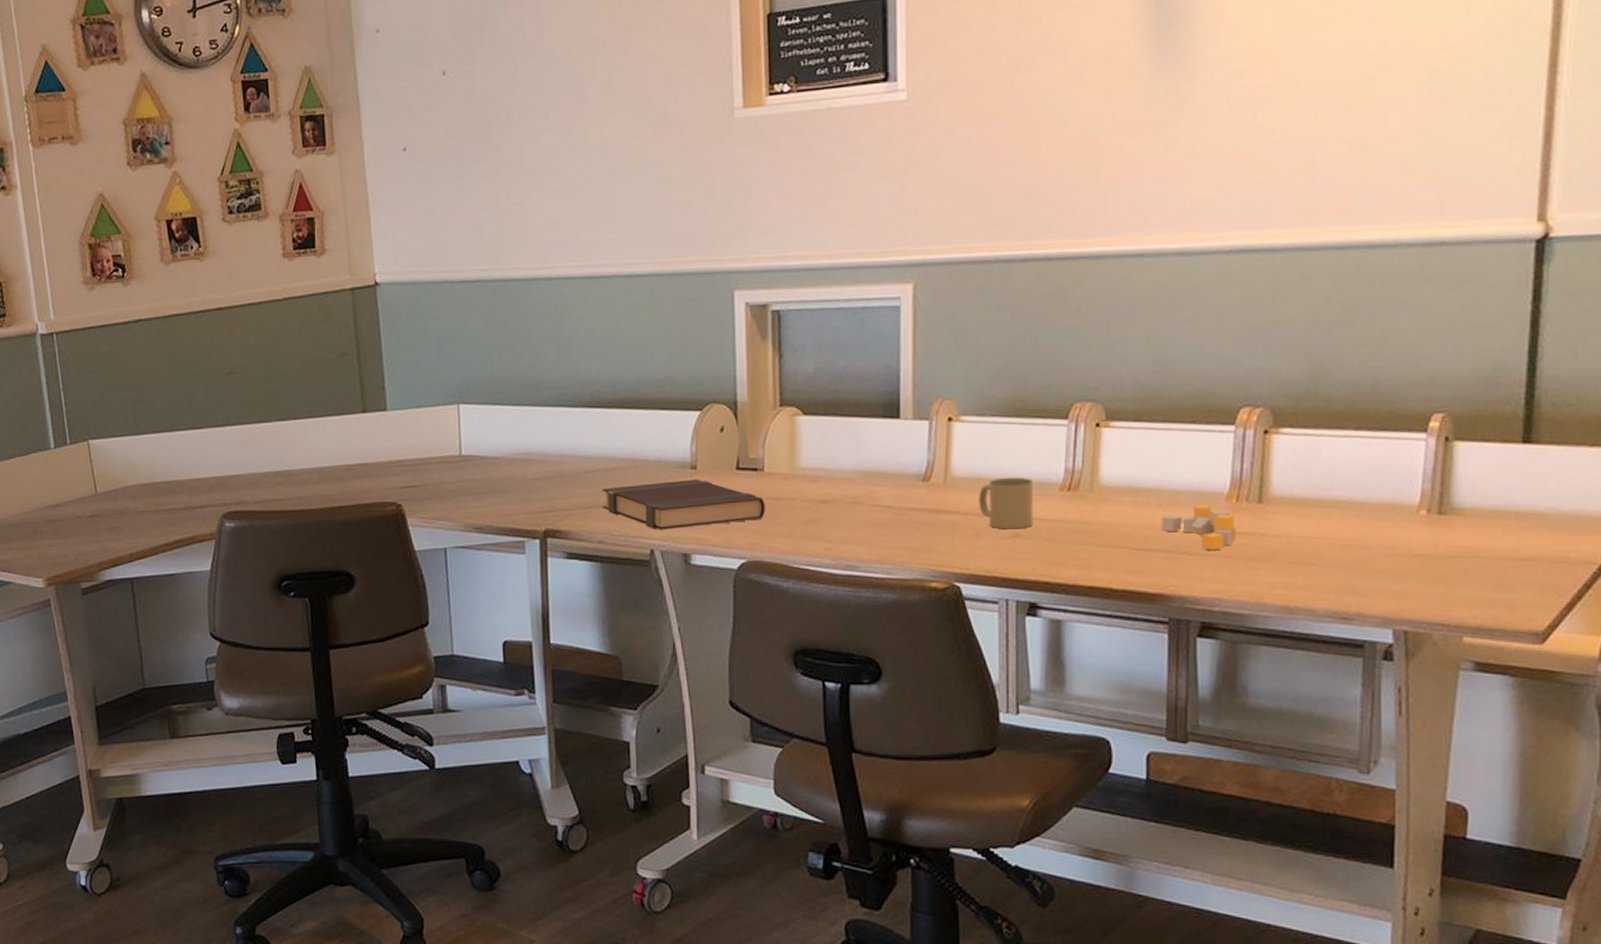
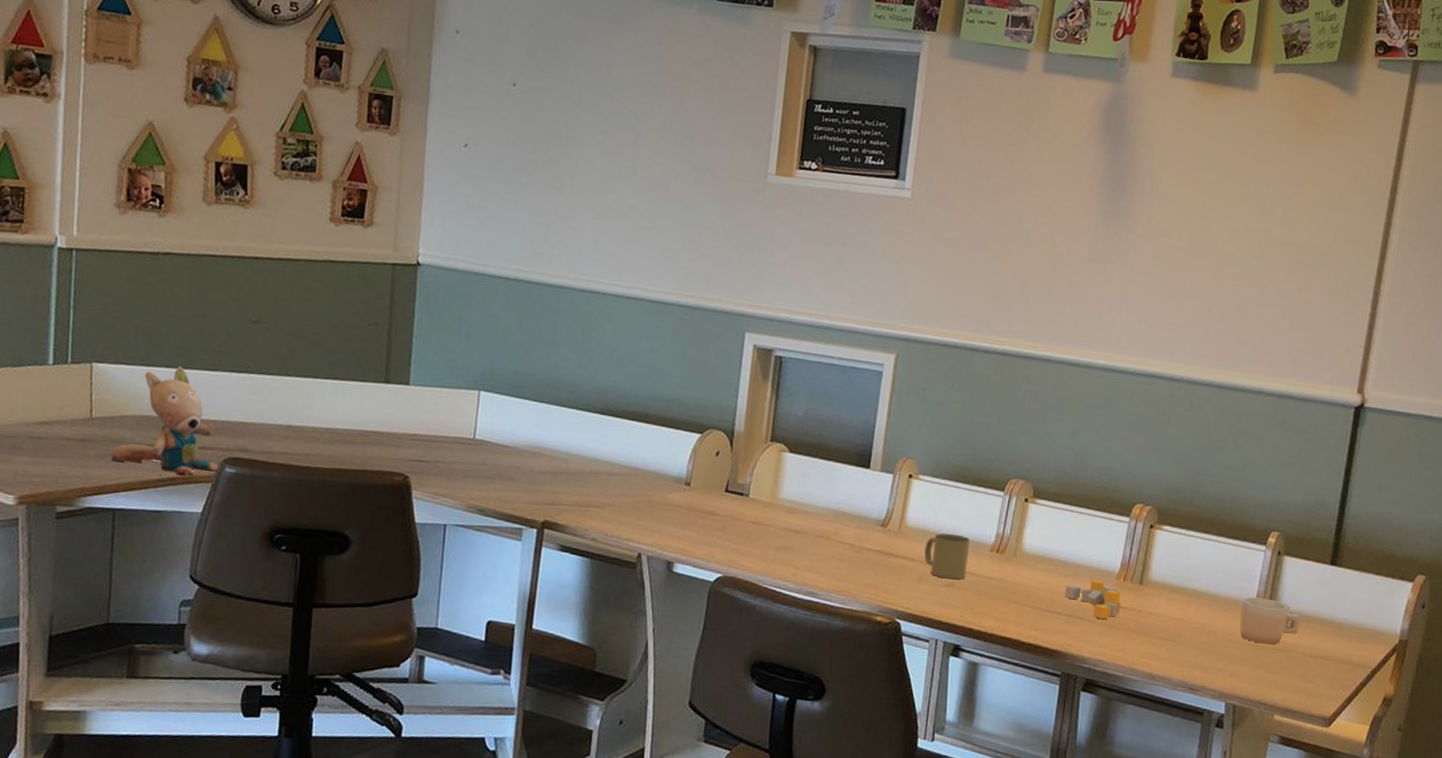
toy animal: none [119,430,219,536] -> present [110,366,219,475]
book: present [602,479,766,530] -> none [600,490,746,540]
cup: none [1400,496,1487,553] -> present [1239,596,1301,645]

